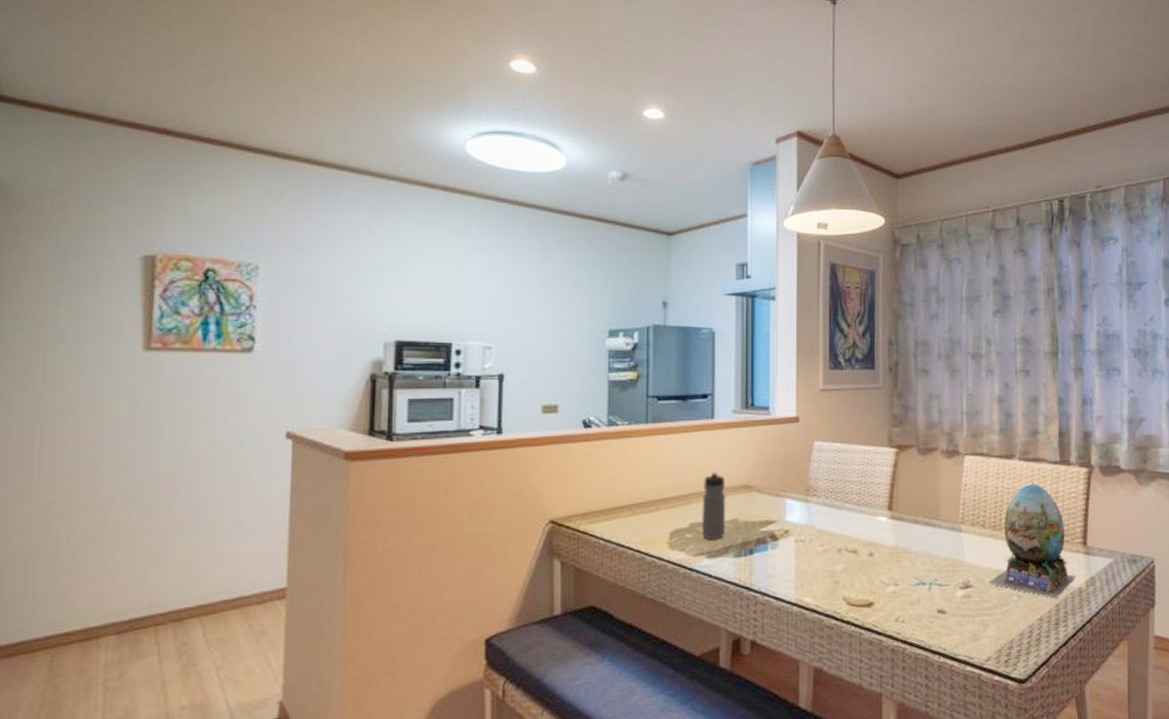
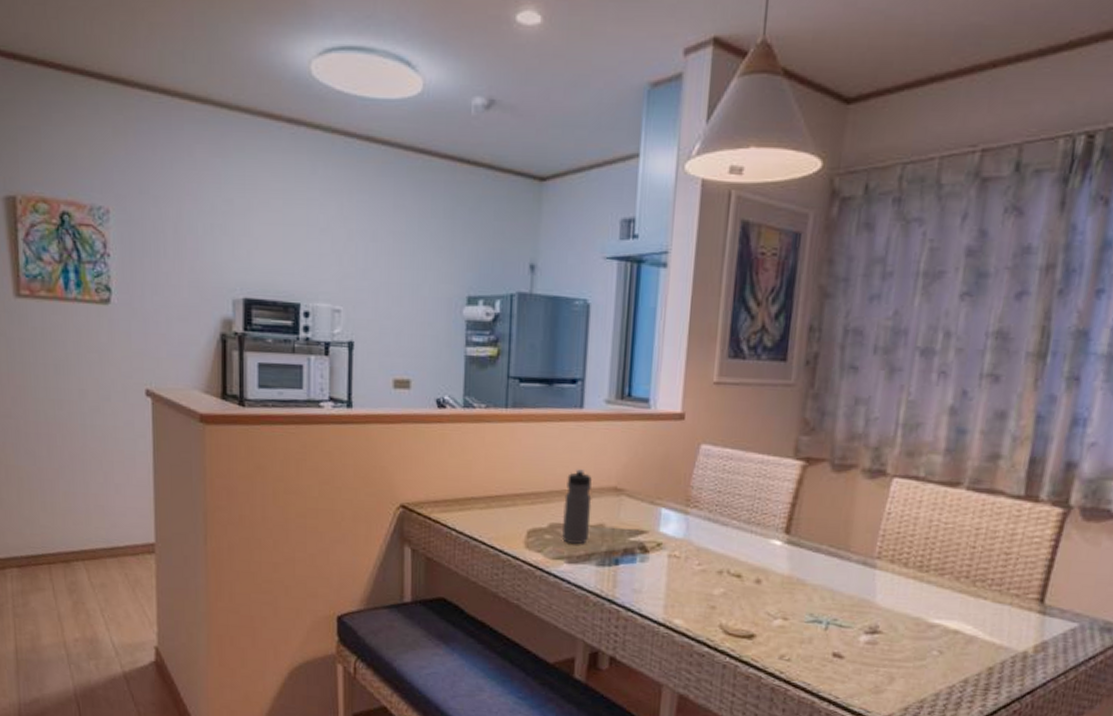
decorative egg: present [989,482,1077,599] -> none [903,518,1023,661]

